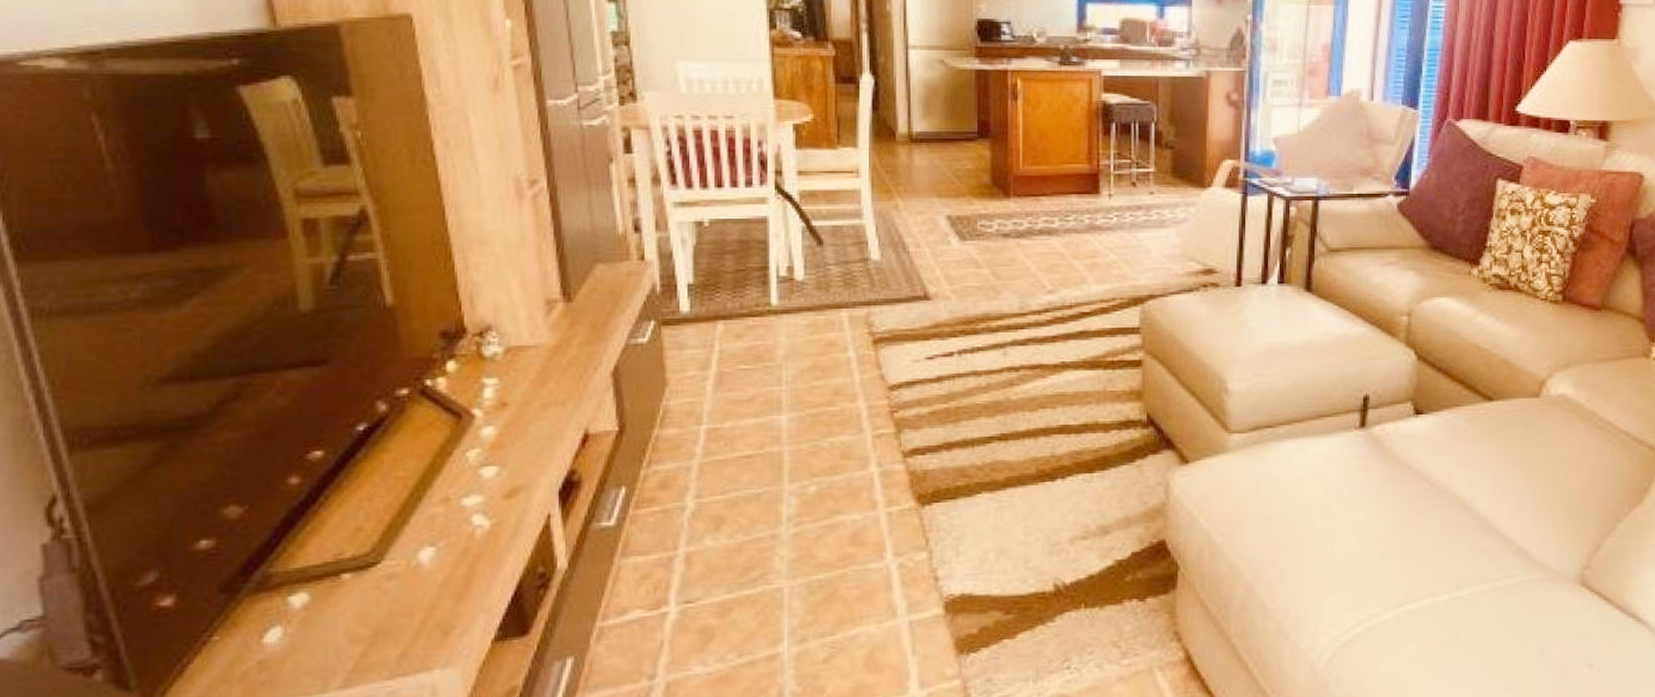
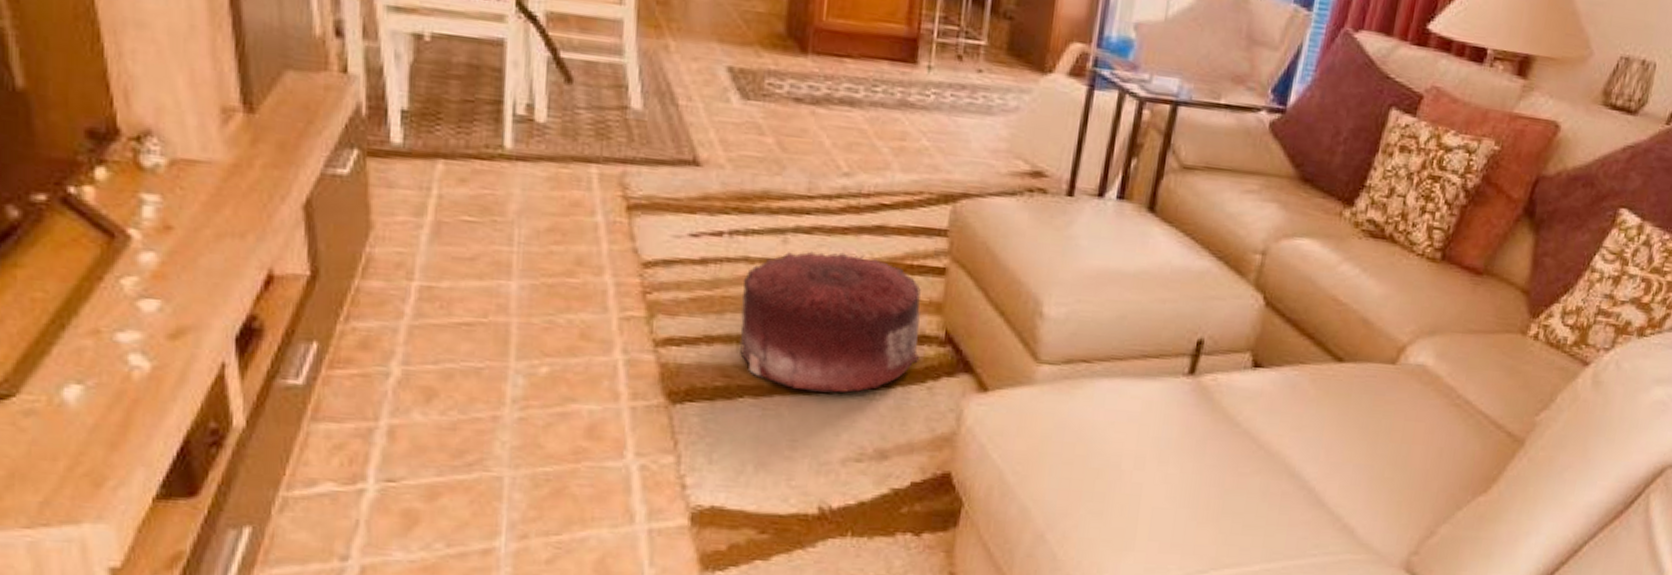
pouf: none [973,357,1128,481] -> present [739,251,921,393]

